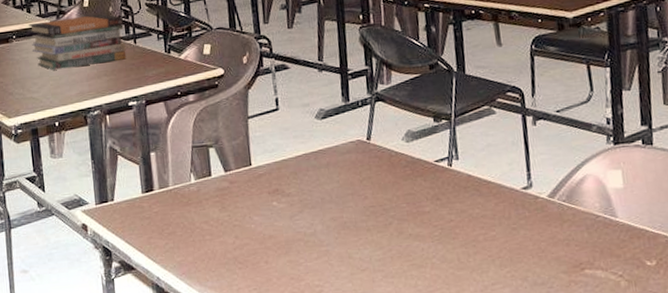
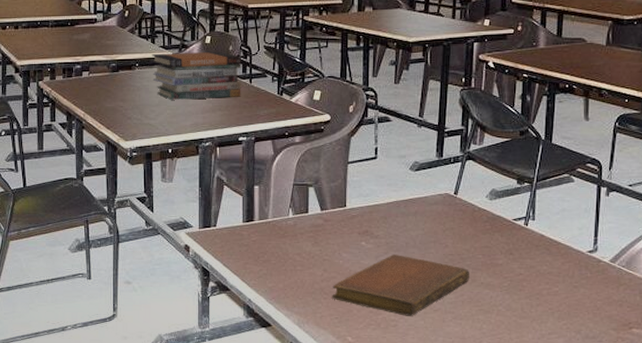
notebook: none [247,212,396,280] -> present [332,254,470,316]

